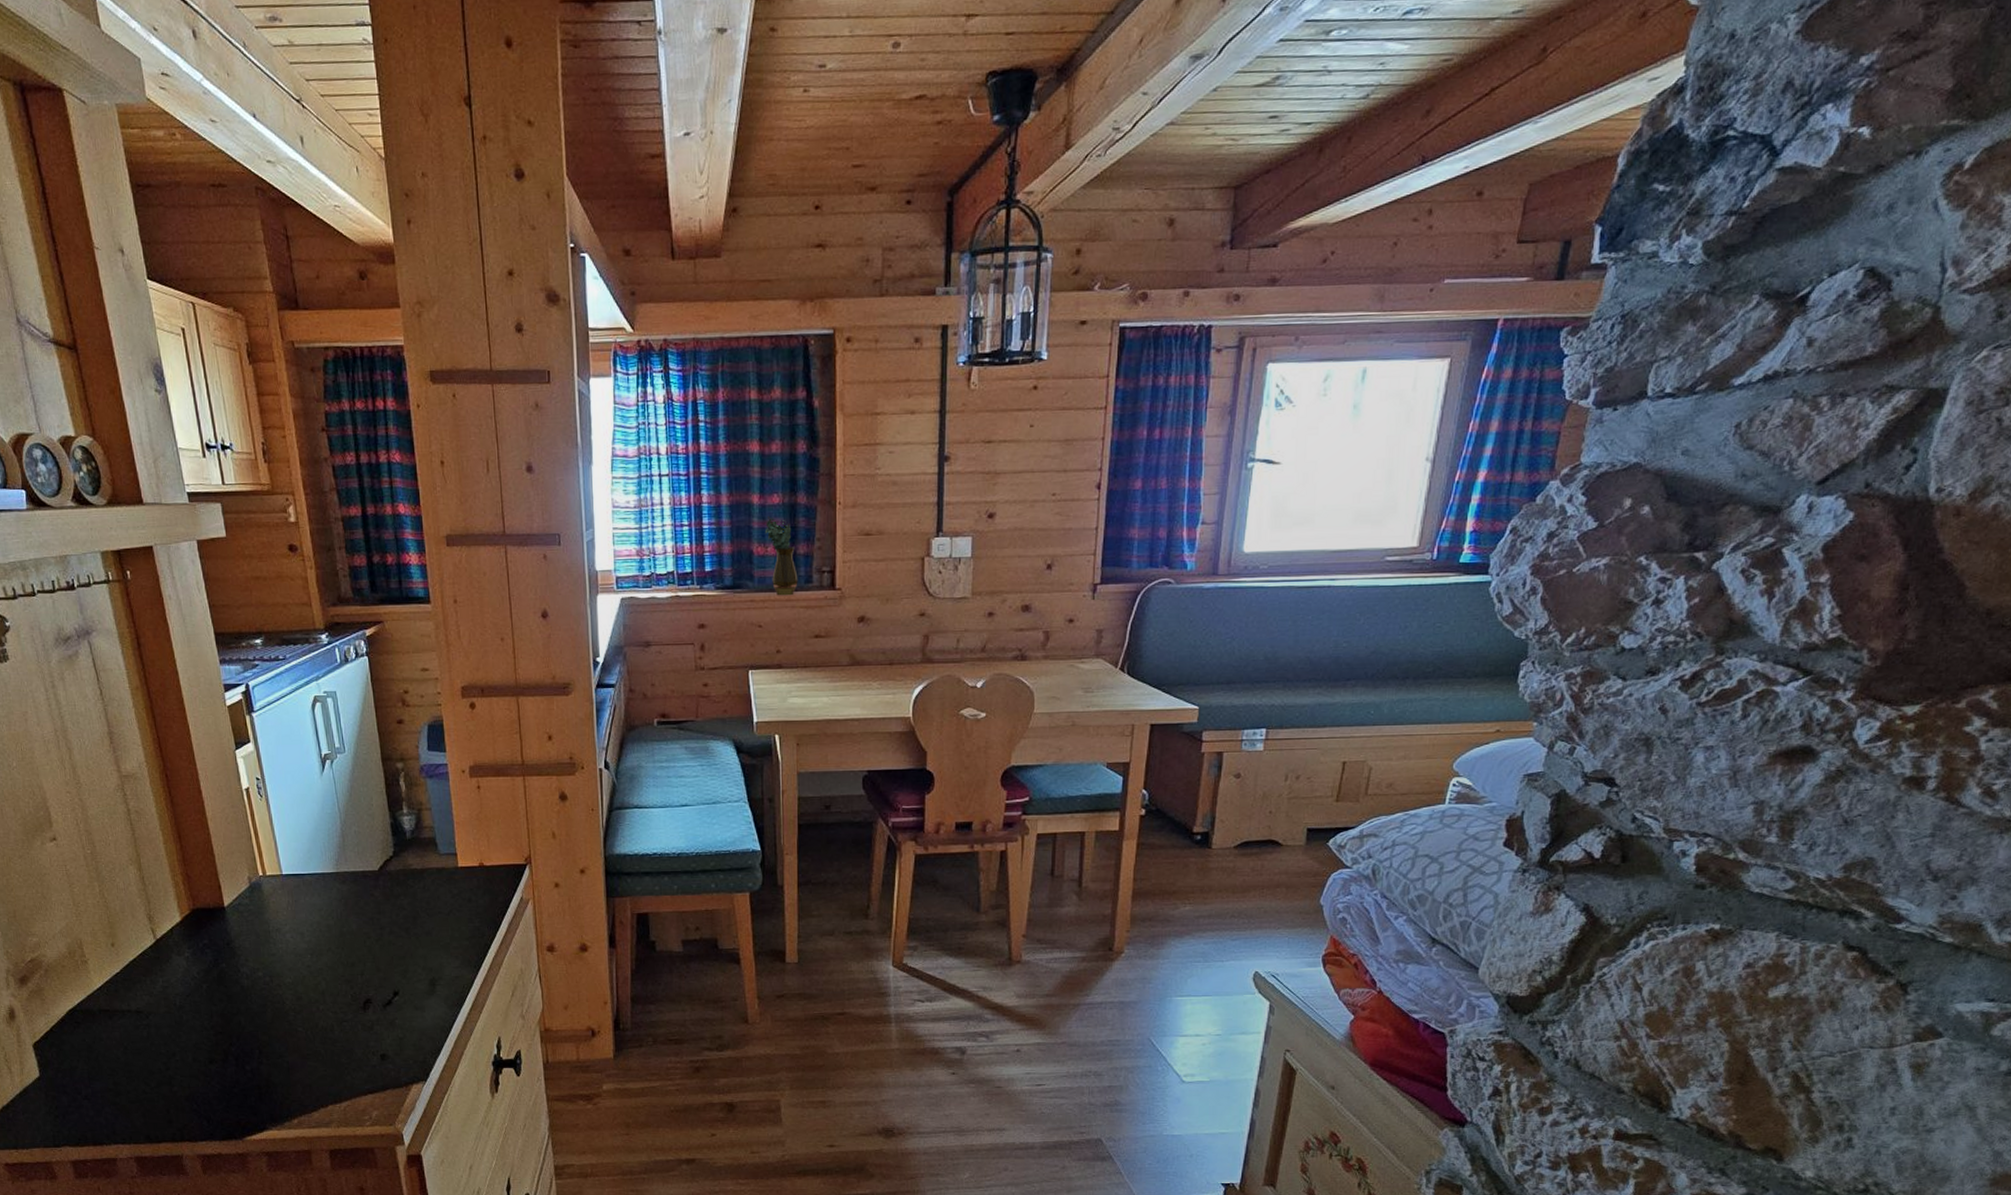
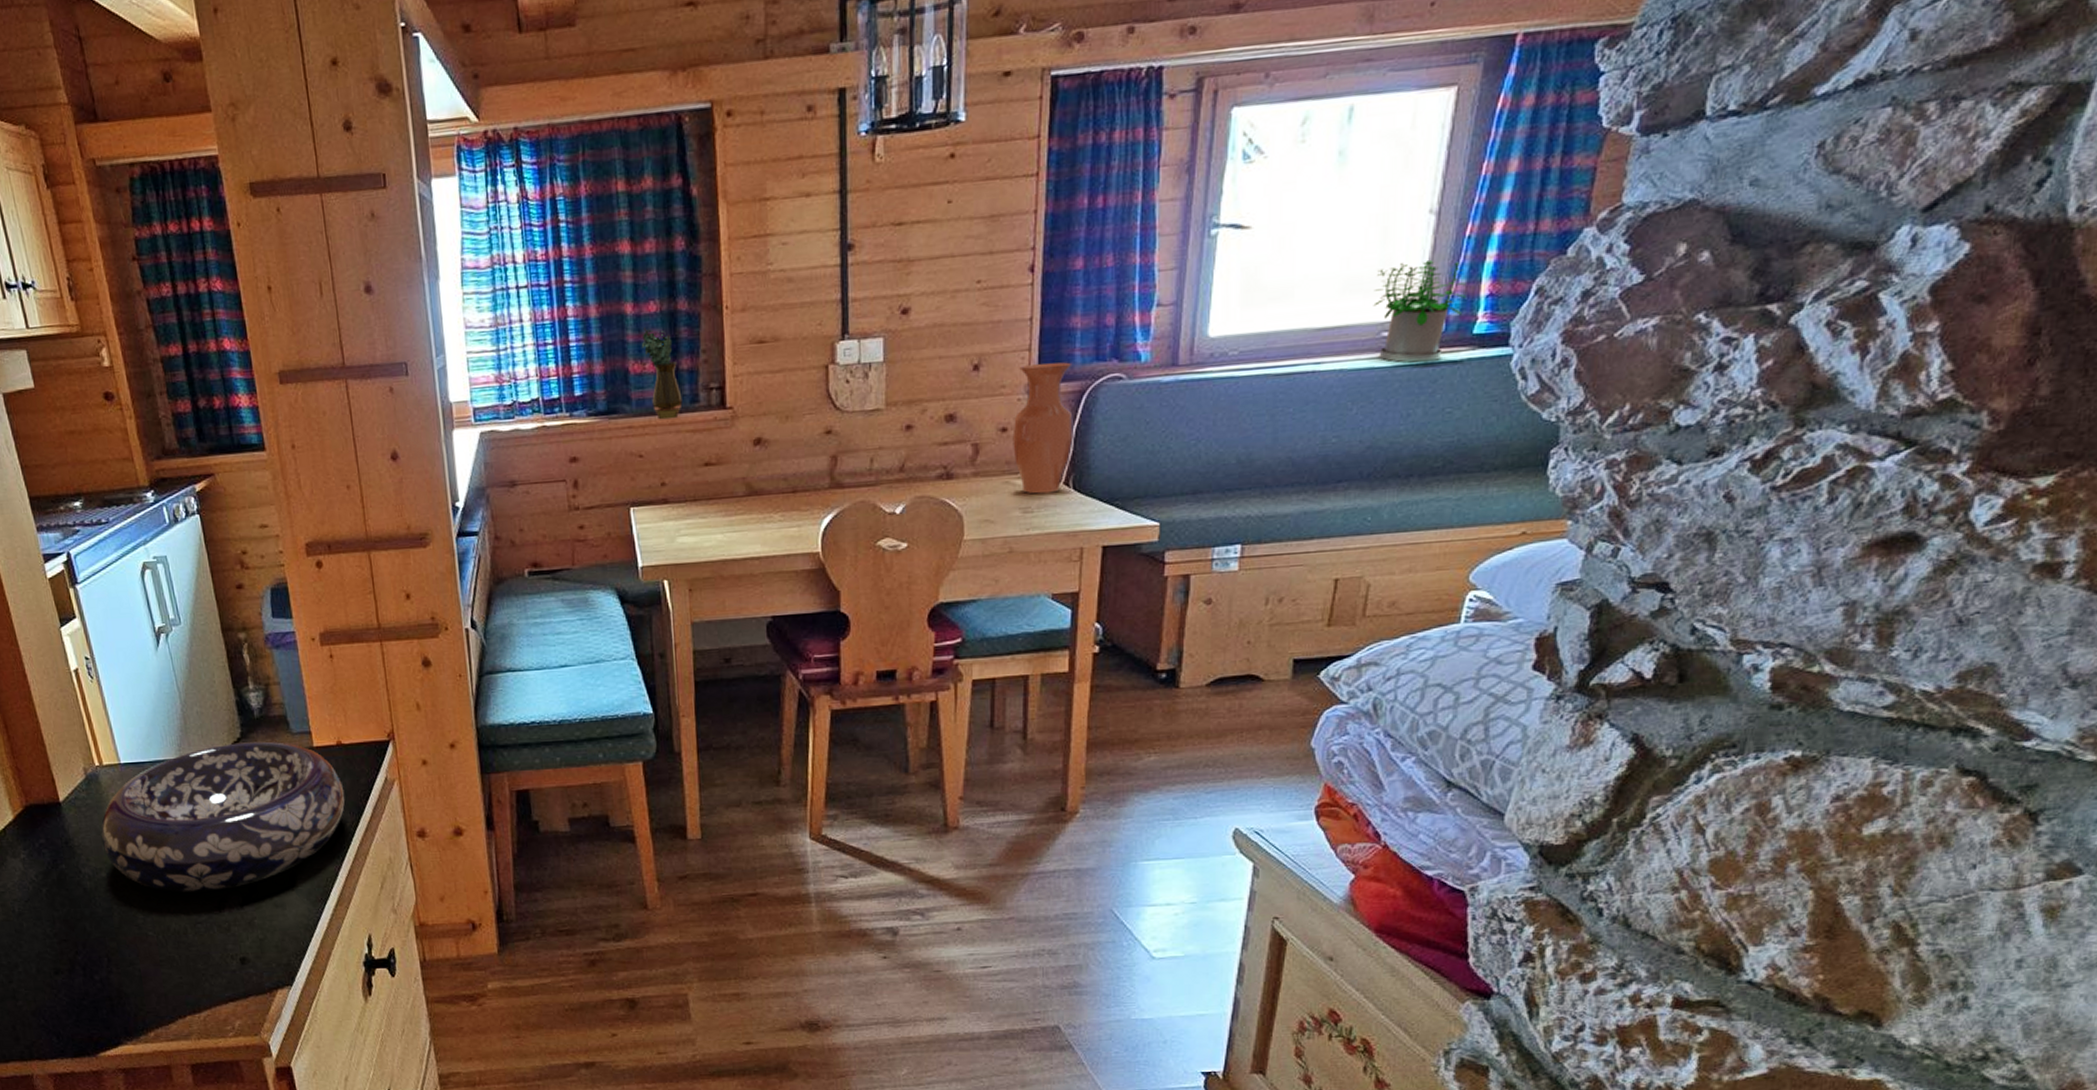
decorative bowl: none [260,860,484,993] -> present [100,741,346,893]
vase: none [1078,566,1130,677] -> present [1012,362,1074,494]
potted plant: none [1379,500,1455,584] -> present [1373,260,1466,363]

